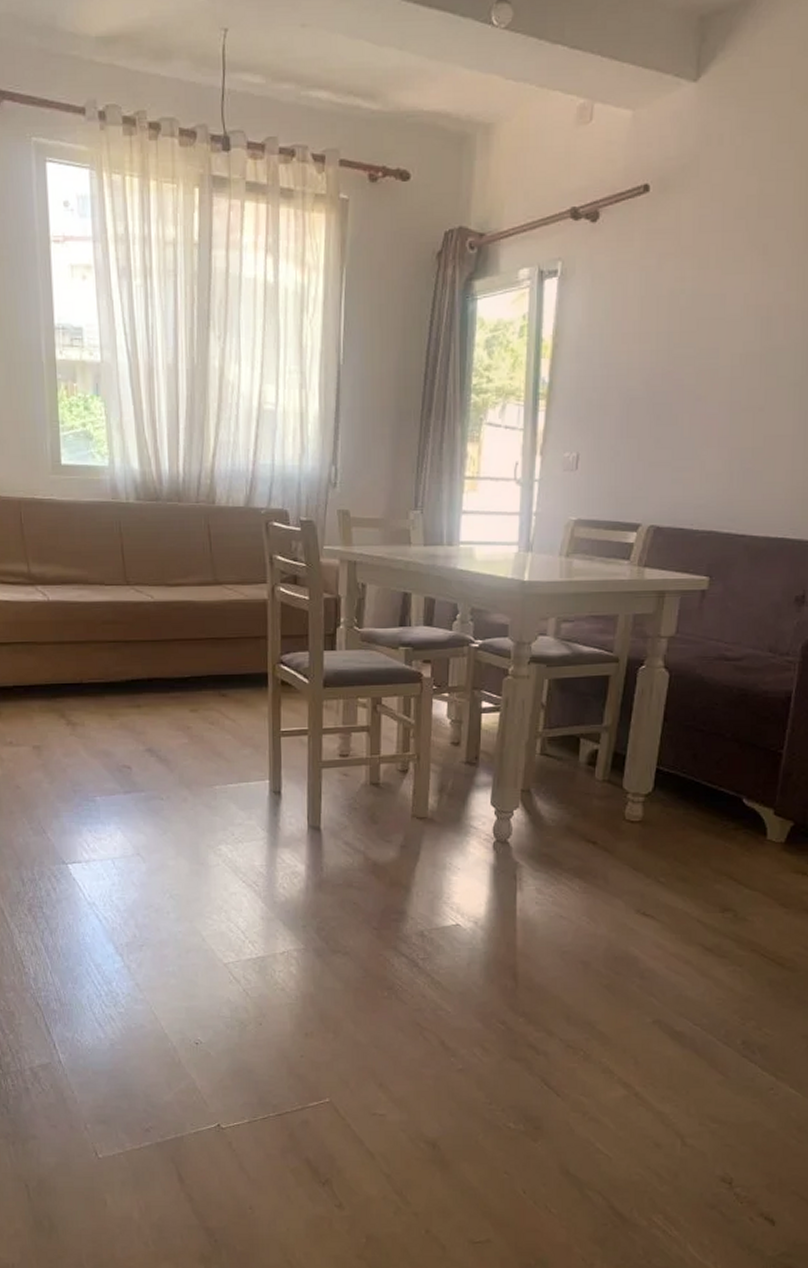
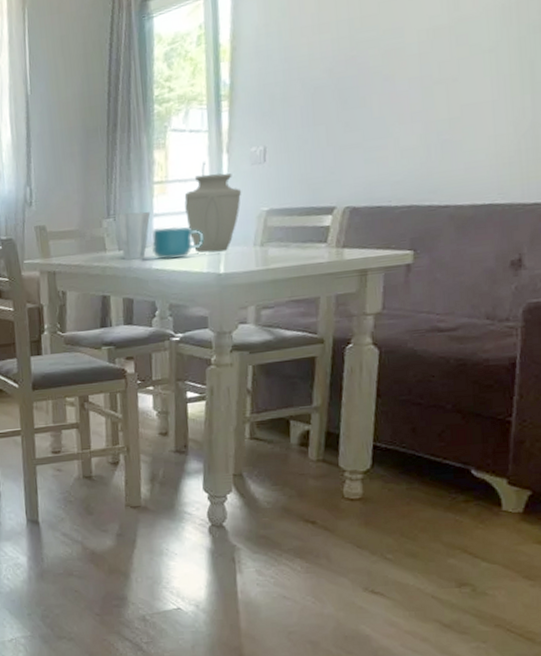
cup: none [426,506,459,558] -> present [118,211,151,261]
cup: none [457,525,510,561] -> present [151,226,203,259]
vase: none [494,475,552,559] -> present [184,173,242,253]

